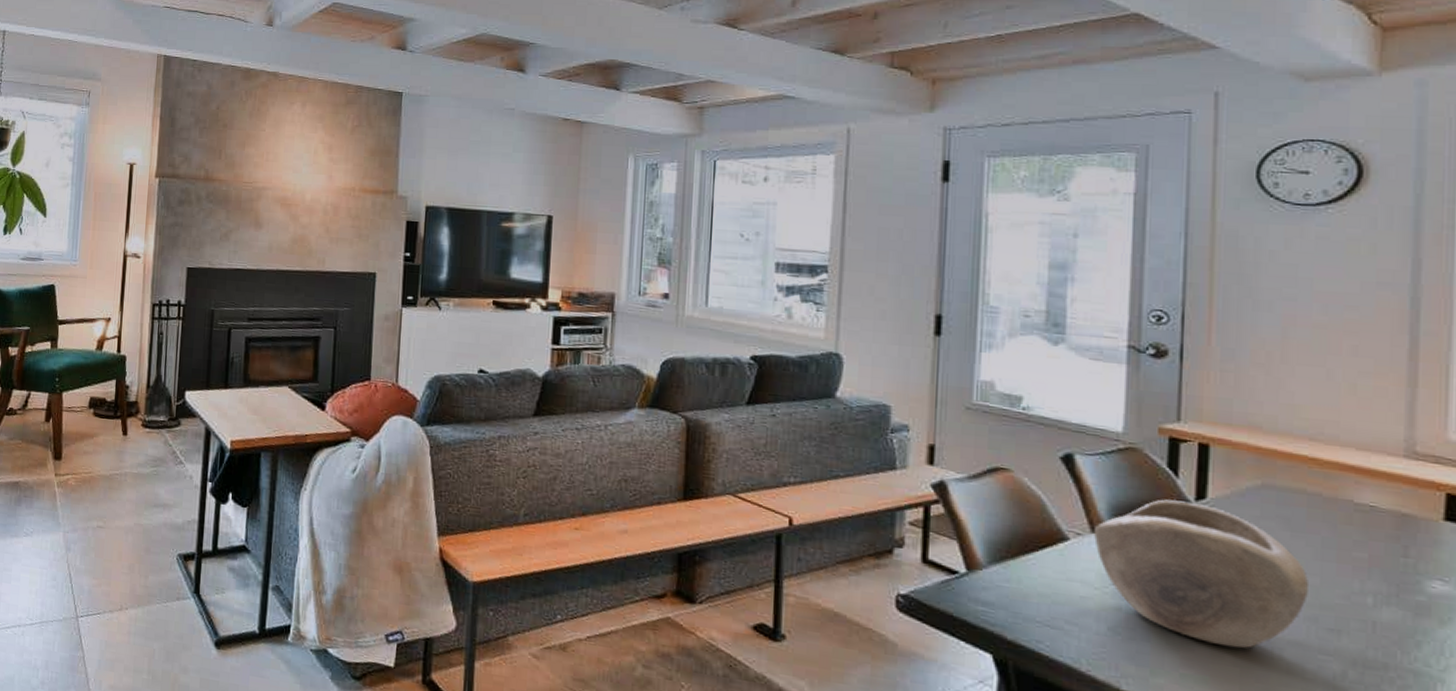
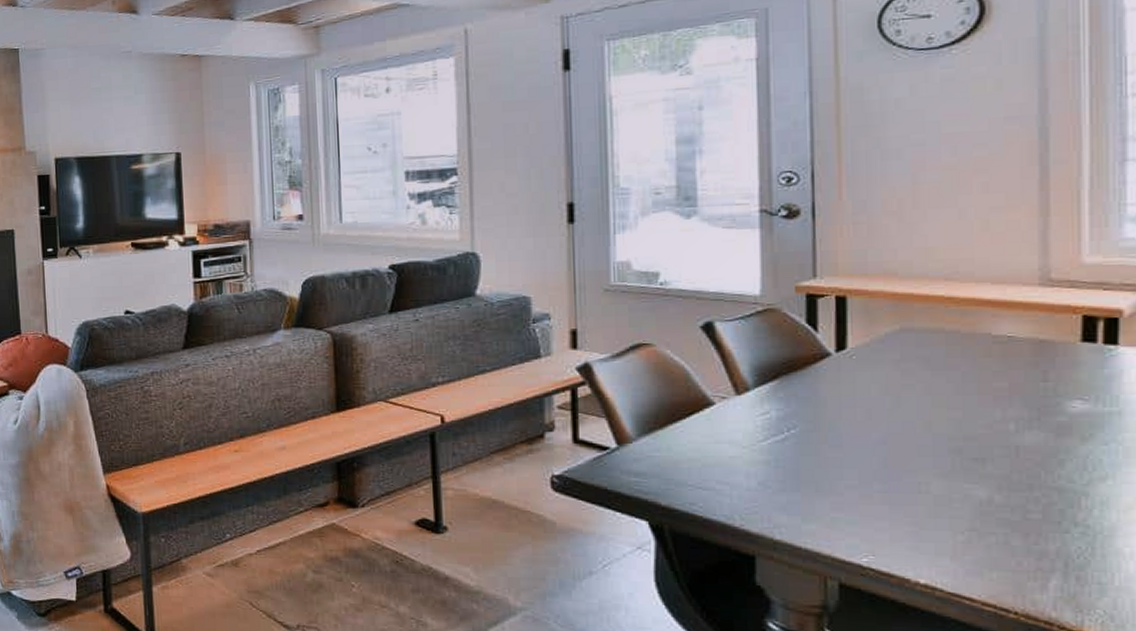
decorative bowl: present [1094,499,1308,649] -> none [739,354,951,487]

